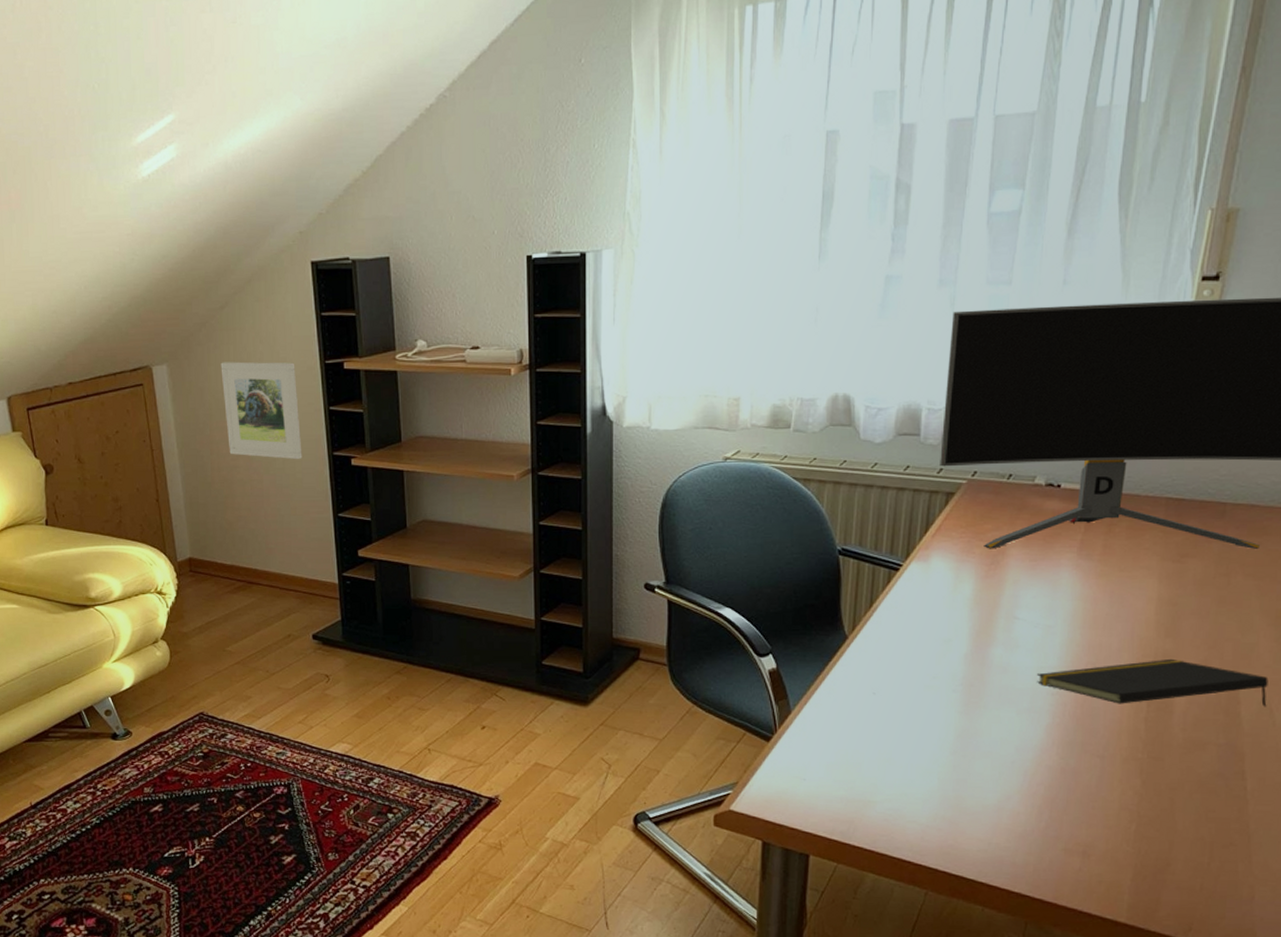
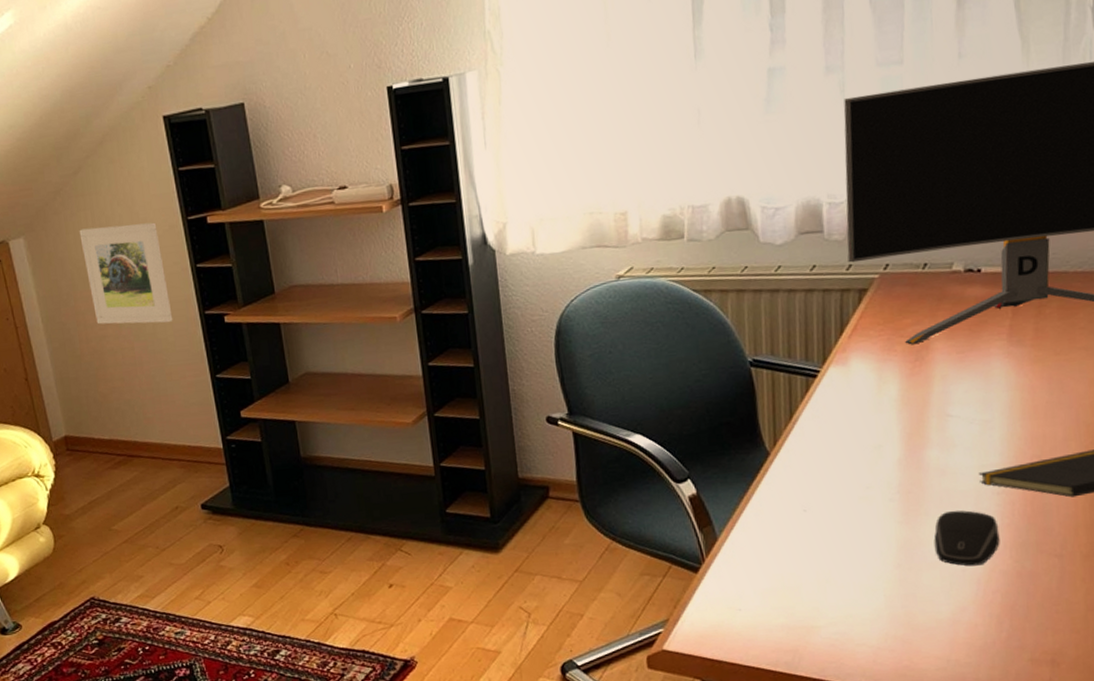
computer mouse: none [988,706,1050,759] -> present [934,510,1000,566]

